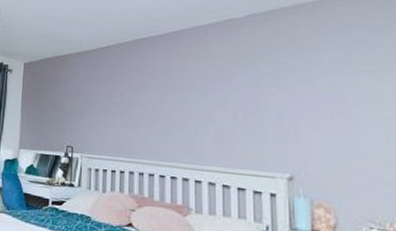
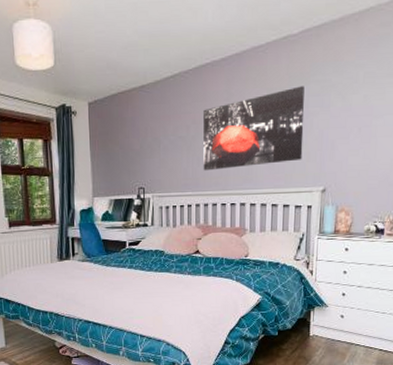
wall art: none [138,65,258,141] -> present [203,86,305,171]

